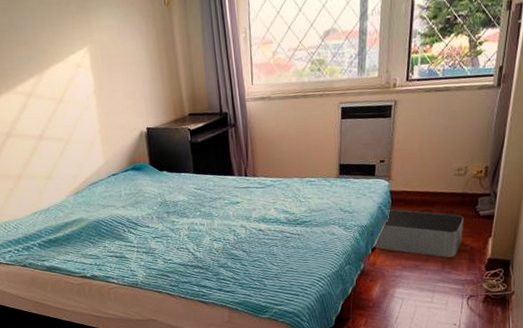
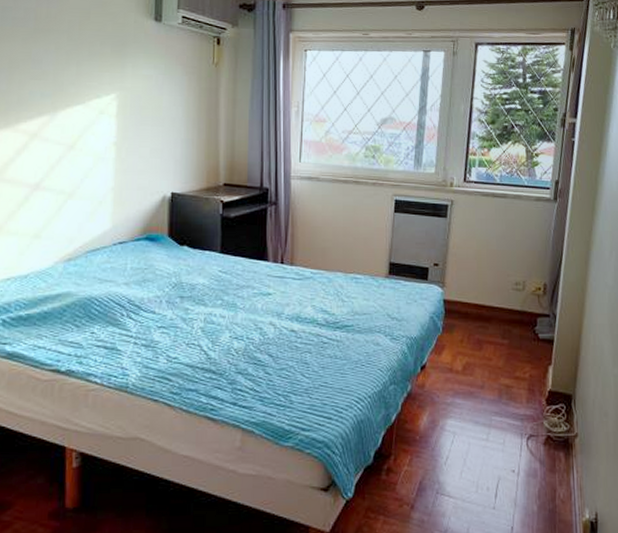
storage bin: present [374,209,464,258] -> none [424,321,523,385]

